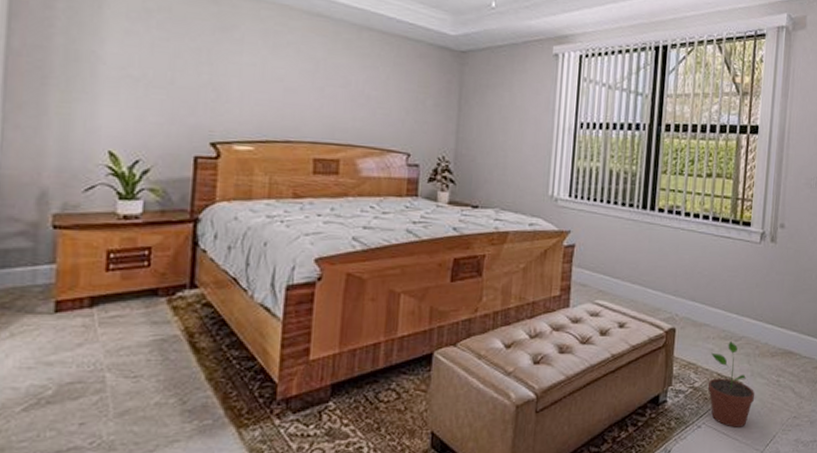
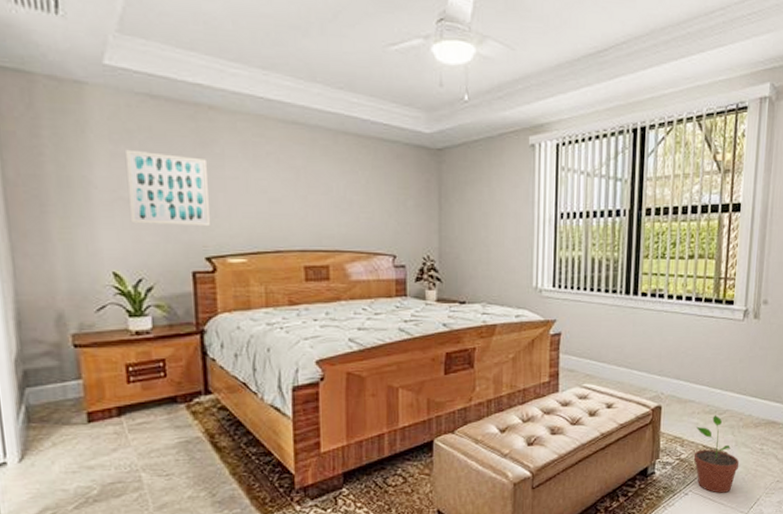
wall art: none [135,28,226,111] -> present [125,149,211,227]

